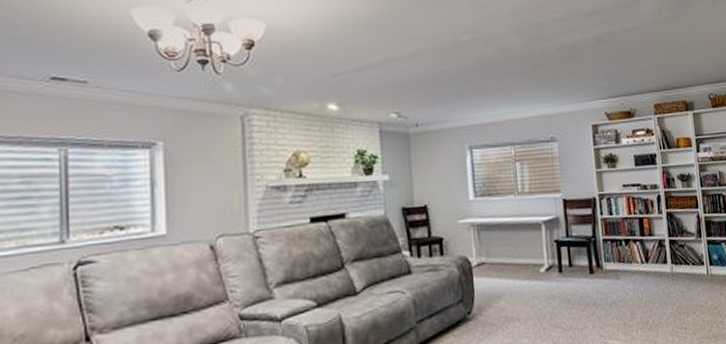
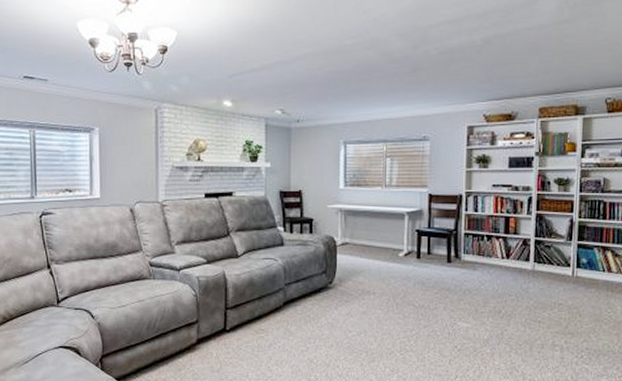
books: none [657,127,686,154] -> present [535,131,570,157]

